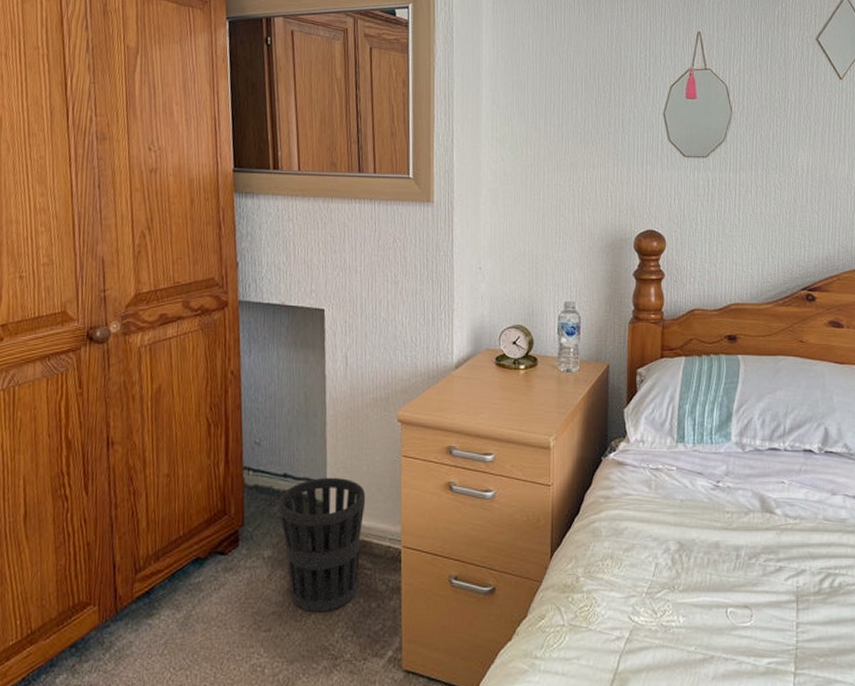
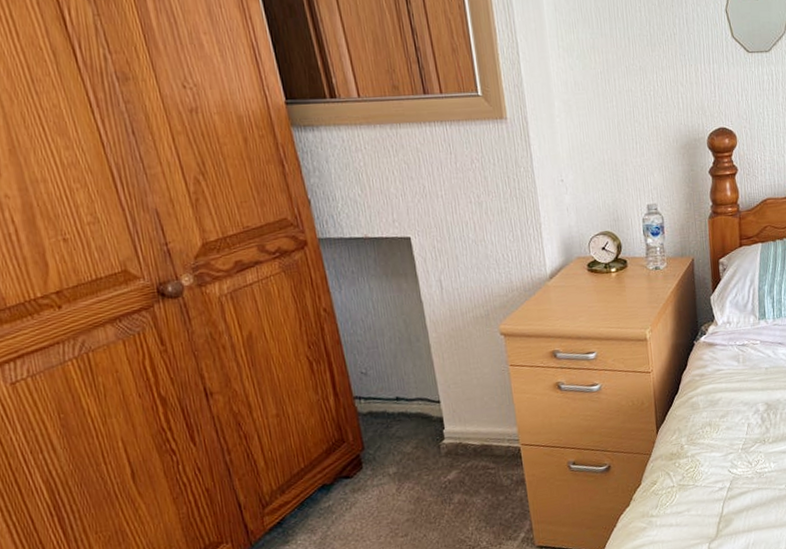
wastebasket: present [278,477,366,613] -> none [395,393,485,514]

